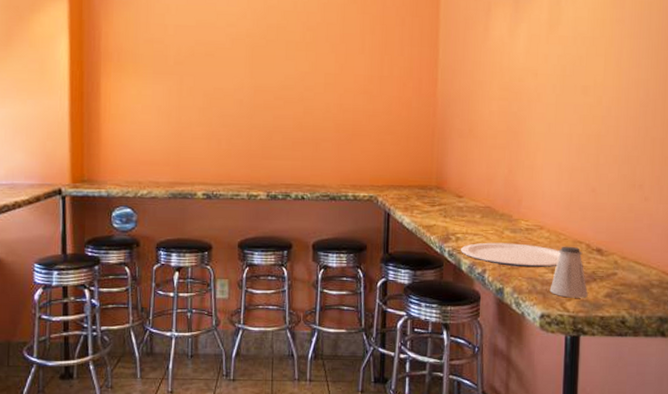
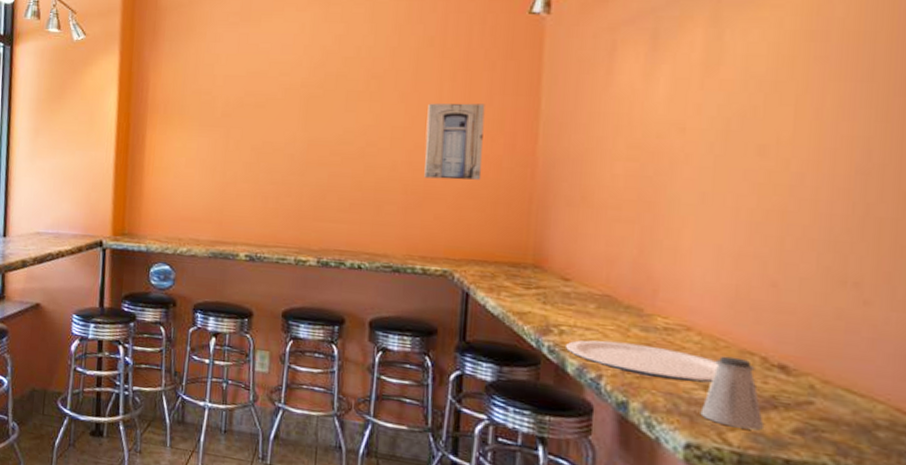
wall art: none [352,53,398,119] -> present [424,103,485,180]

